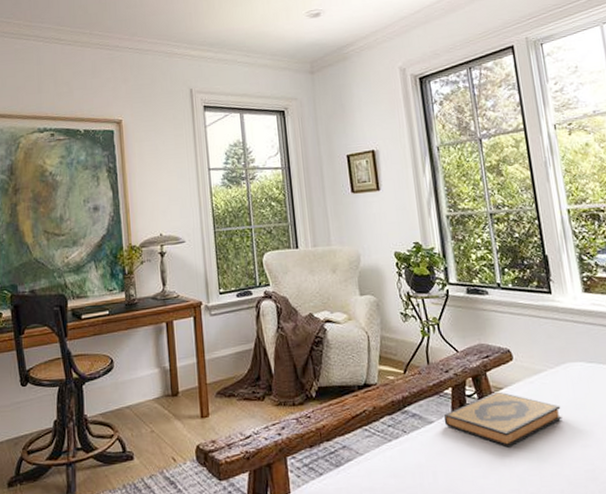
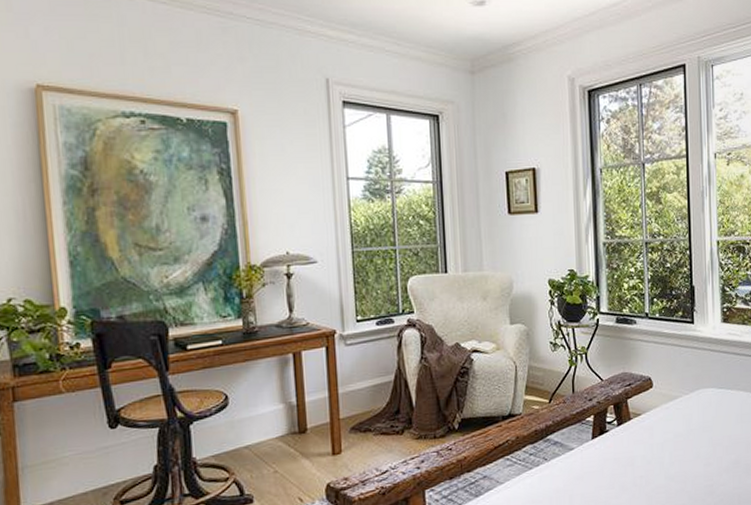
hardback book: present [443,391,562,448] -> none [584,417,691,469]

